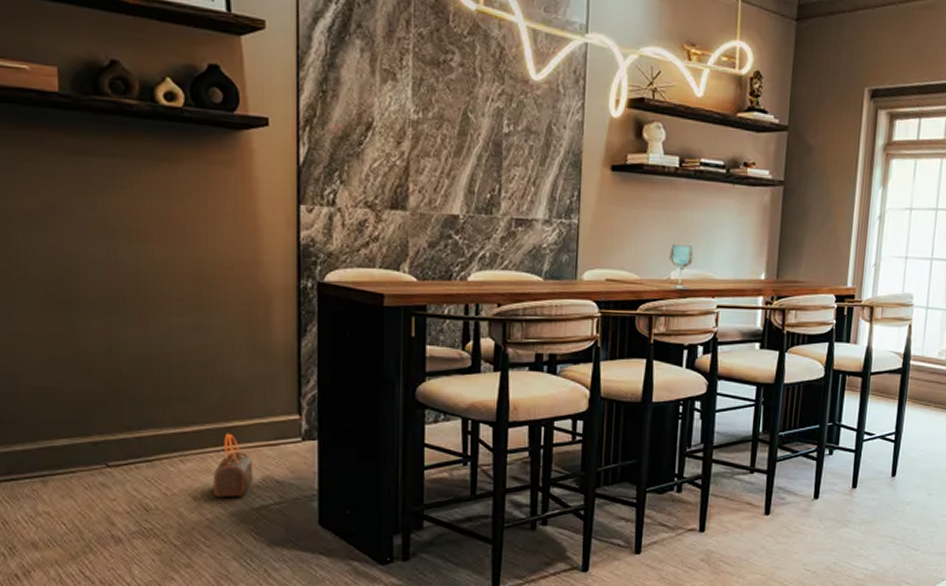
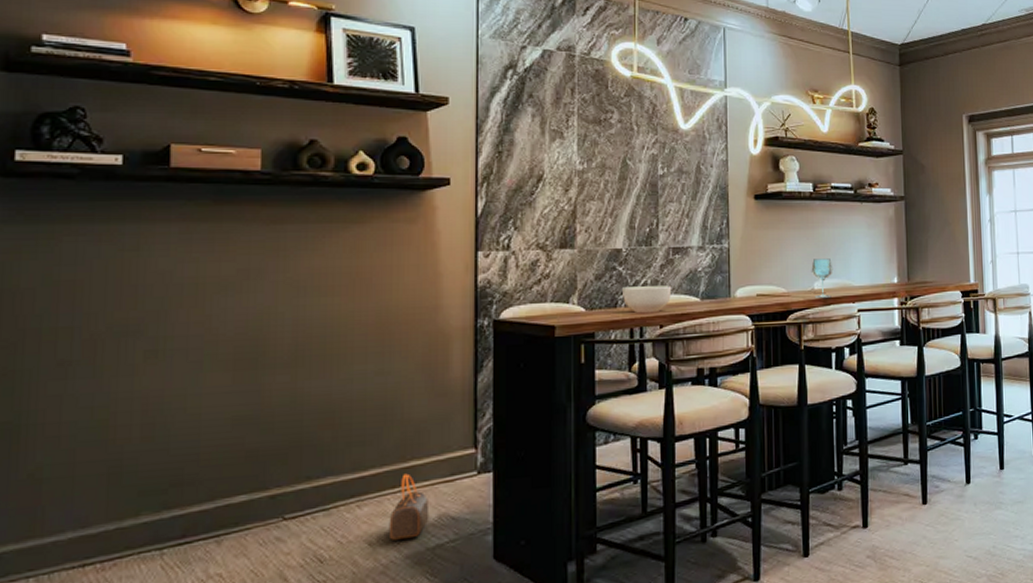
bowl: none [458,258,513,290] -> present [623,285,672,314]

